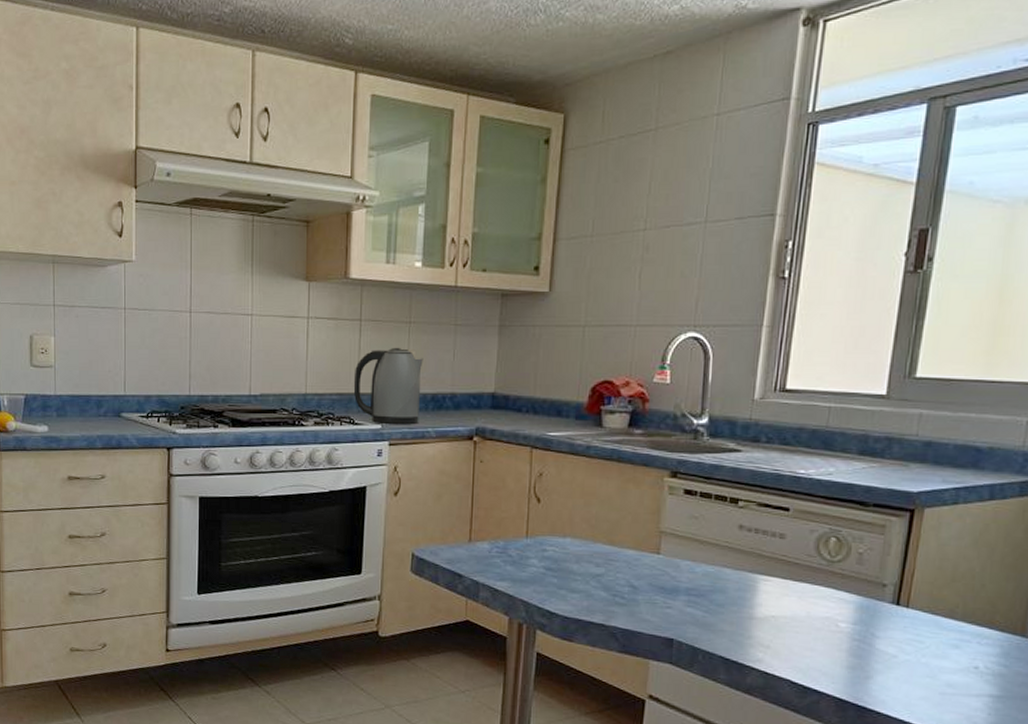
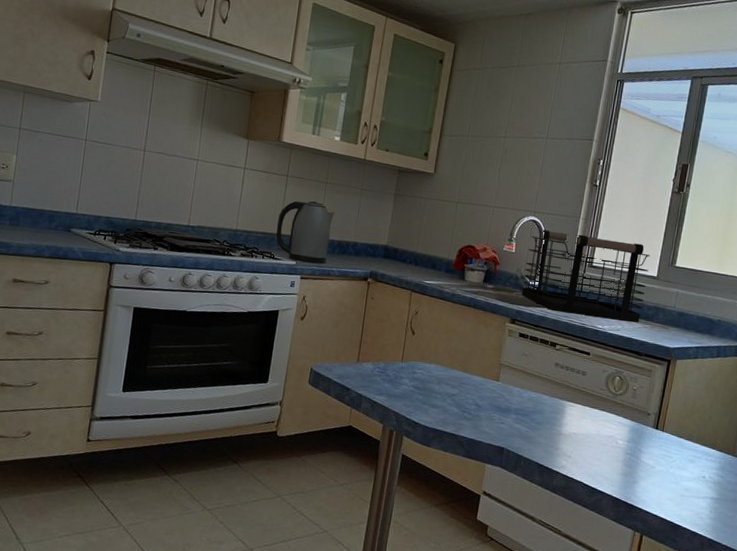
dish rack: none [683,348,875,461] -> present [521,230,651,322]

